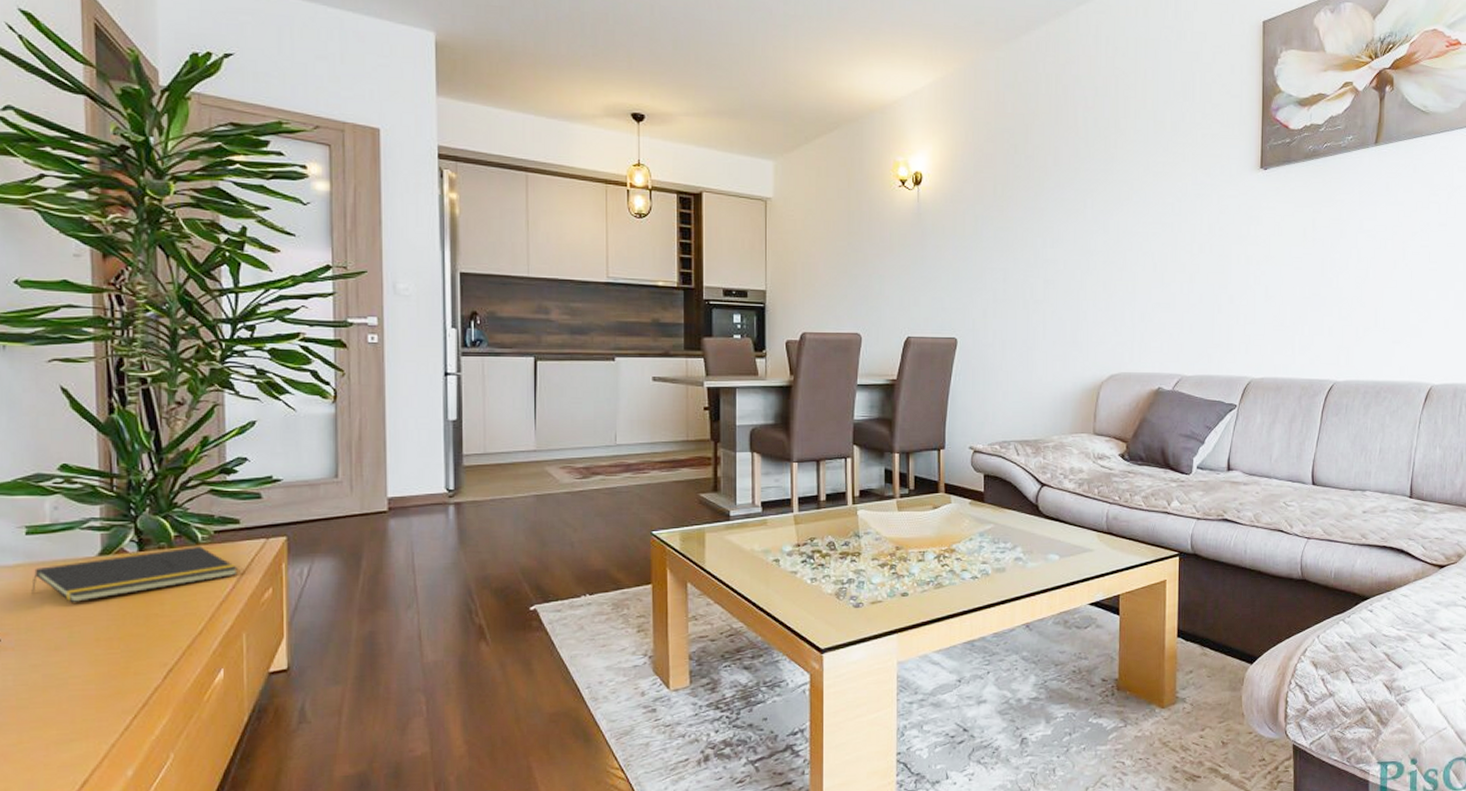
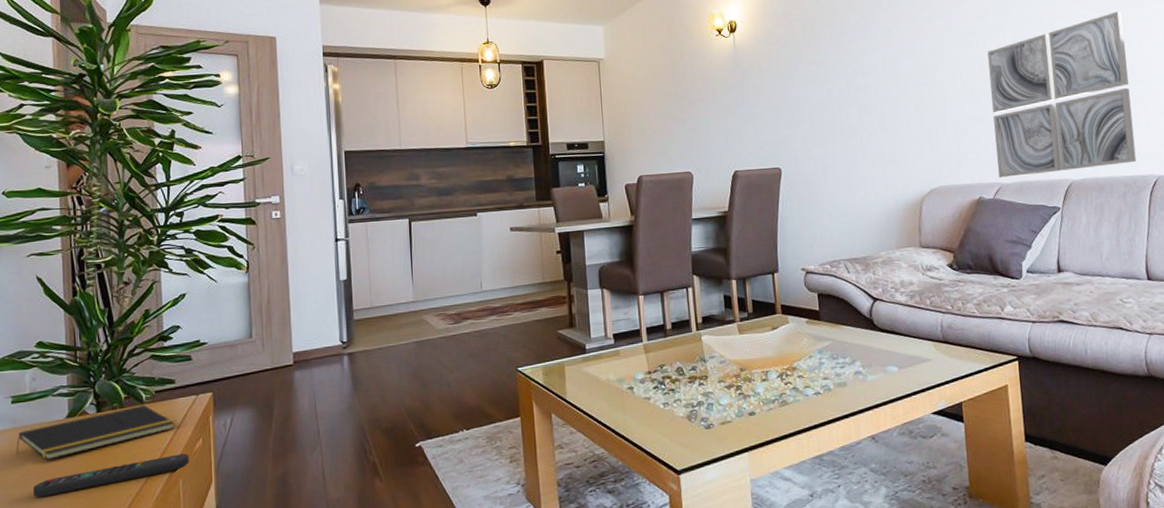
remote control: none [54,604,256,646] -> present [33,453,189,498]
wall art: none [1179,208,1320,370] -> present [987,11,1137,179]

